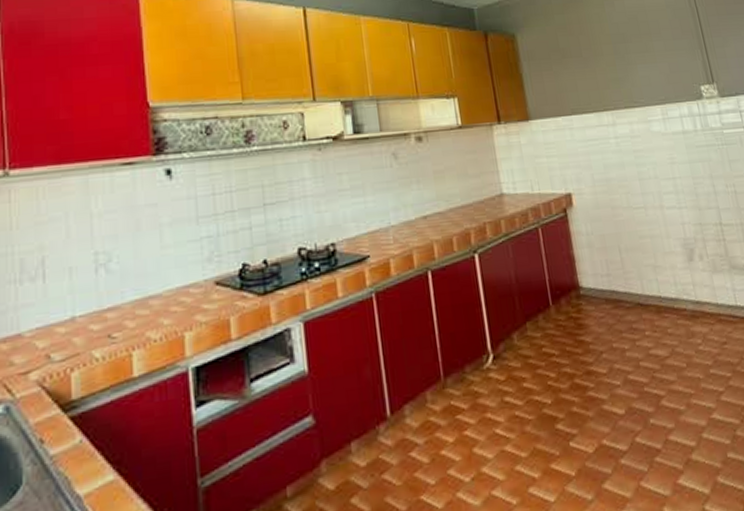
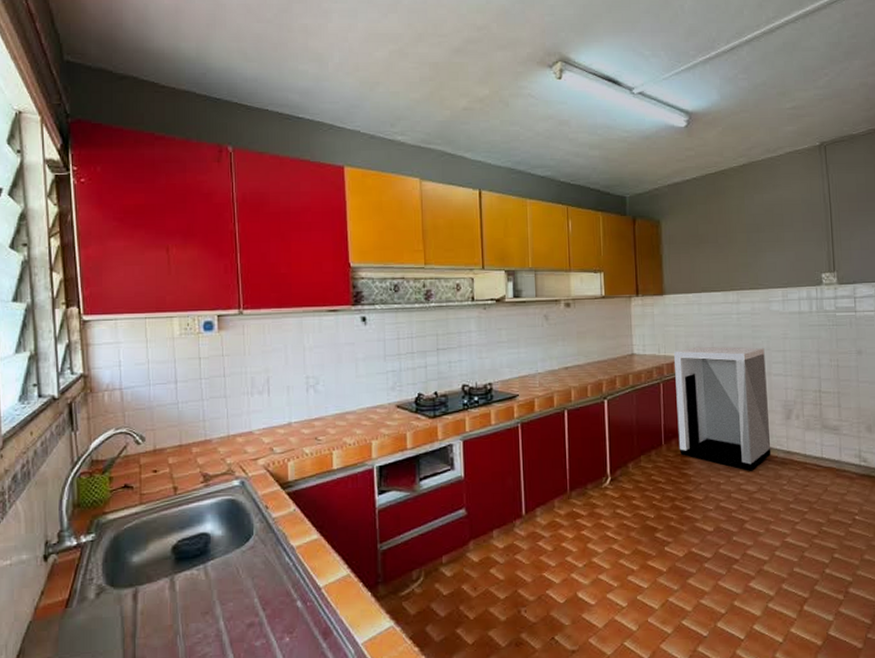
nightstand: none [550,176,679,331] -> present [674,346,772,471]

